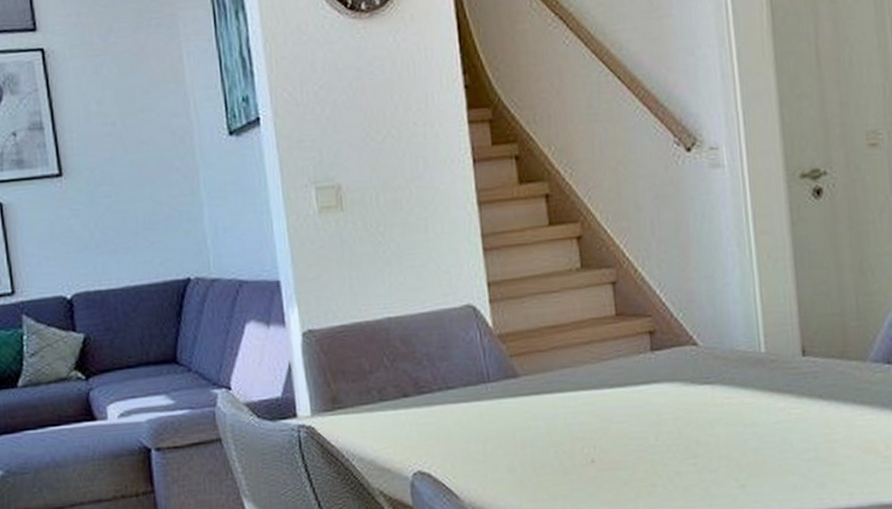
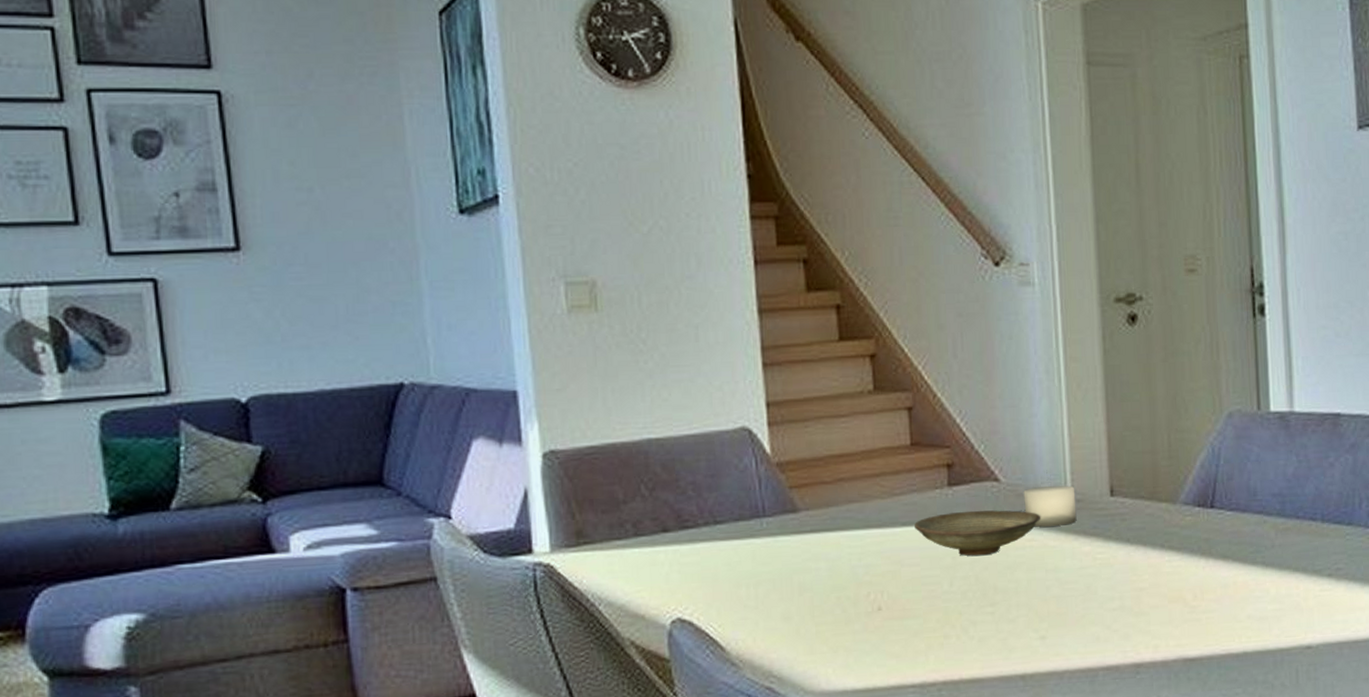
decorative bowl: none [622,371,738,413] -> present [915,510,1041,556]
candle: none [720,347,771,386] -> present [1023,485,1077,527]

